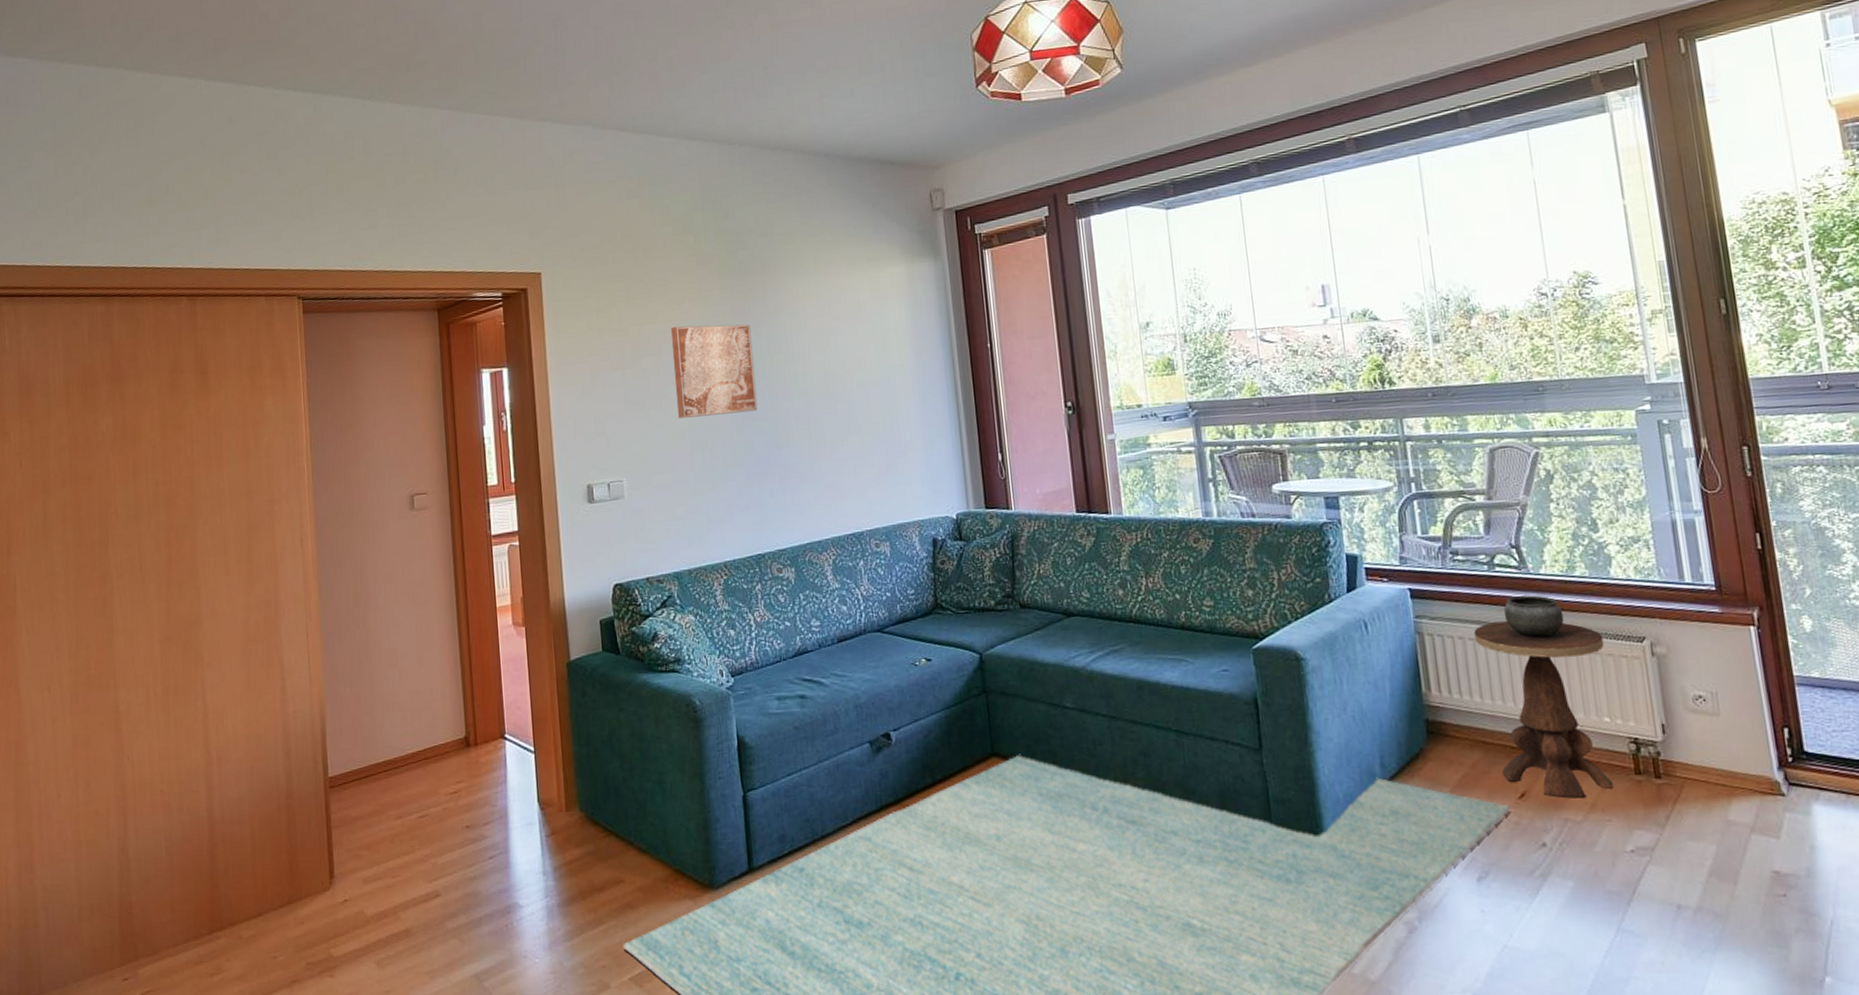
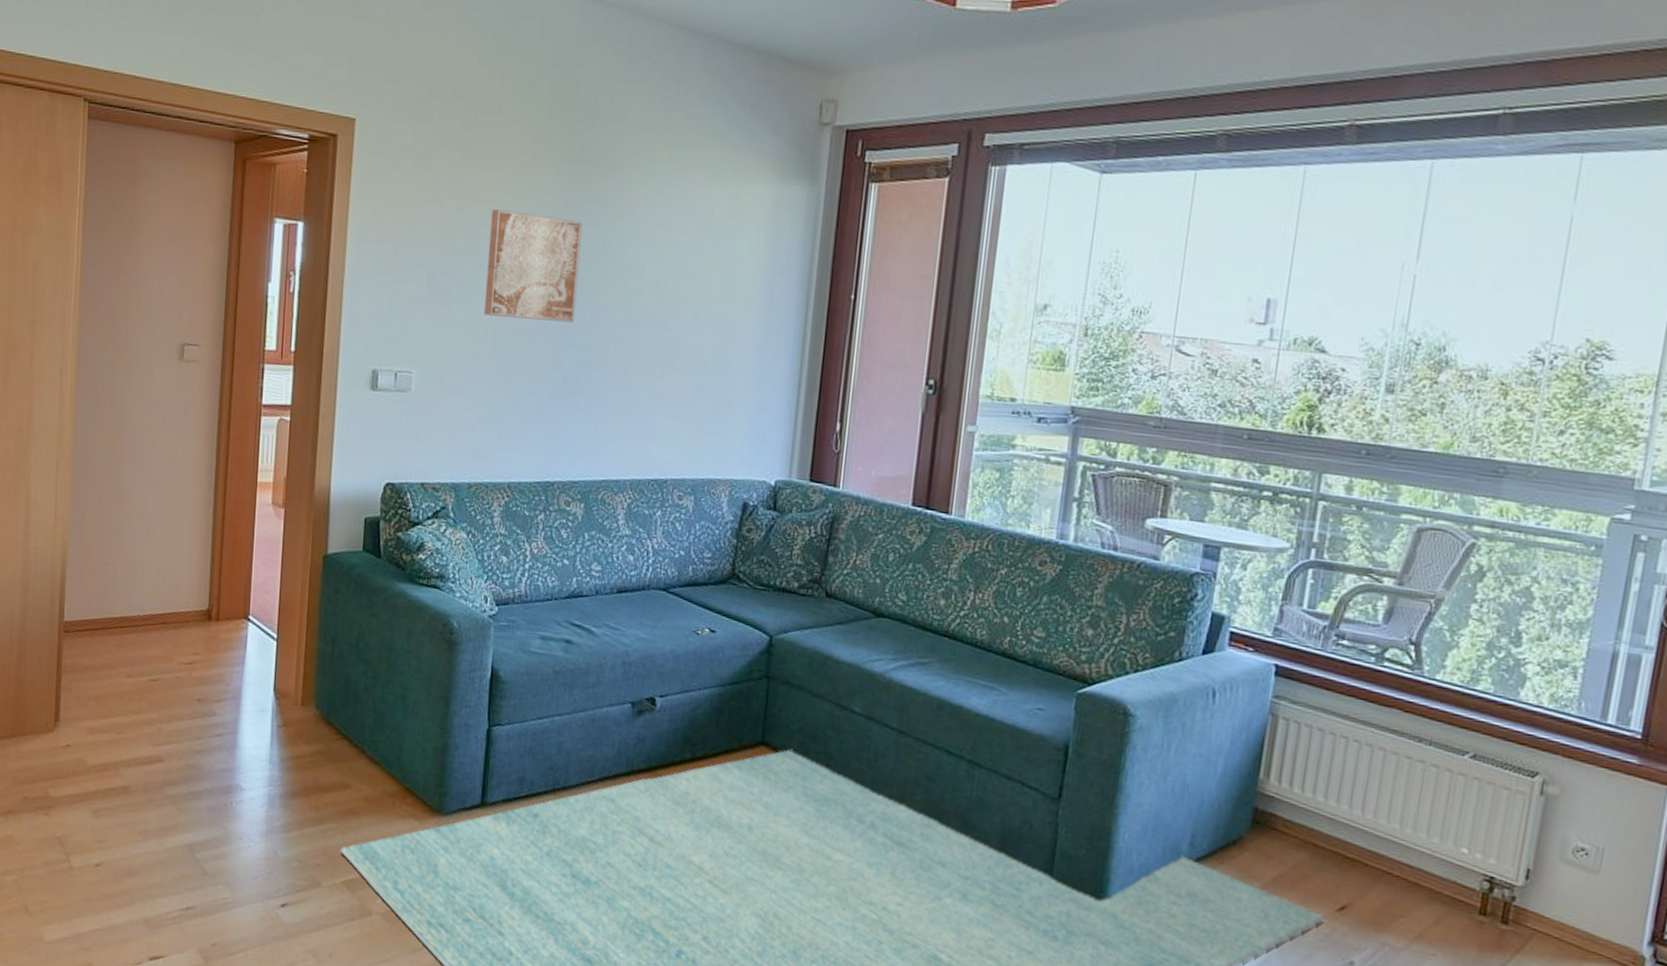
side table: present [1473,595,1613,799] -> none [1326,697,1489,926]

